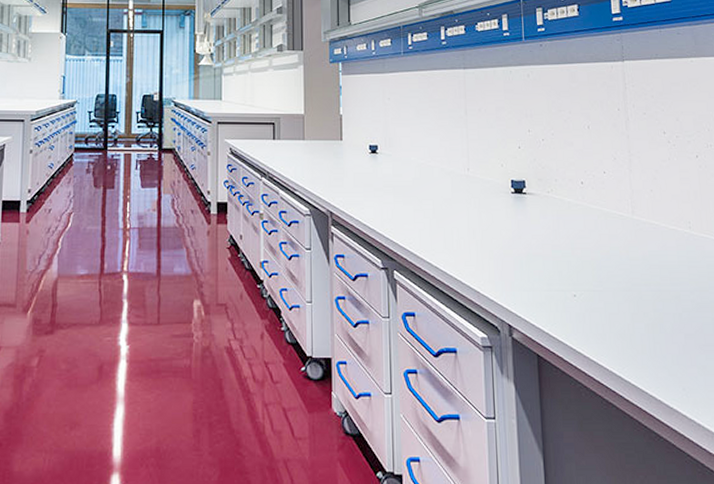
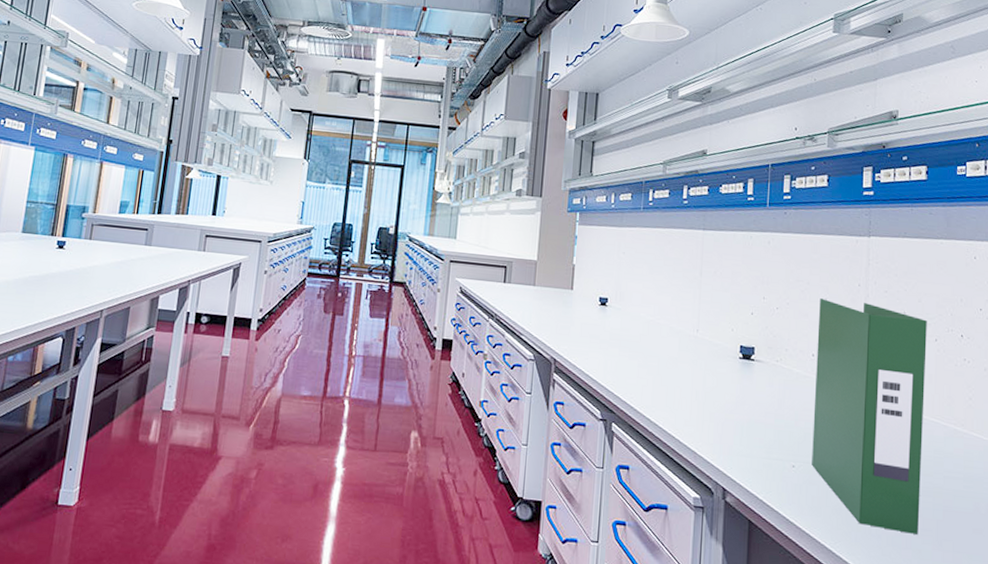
binder: none [583,126,701,351] -> present [812,298,927,535]

